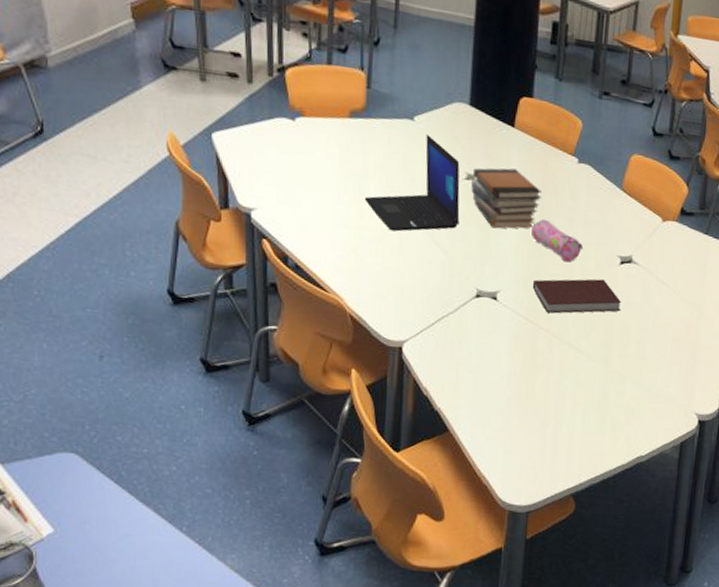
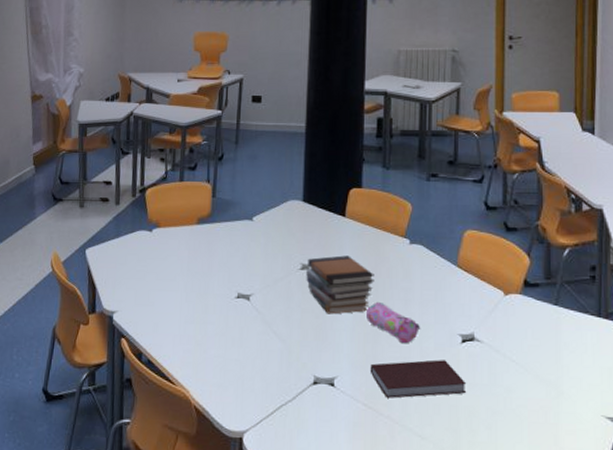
laptop: present [364,135,460,232] -> none [209,232,296,324]

